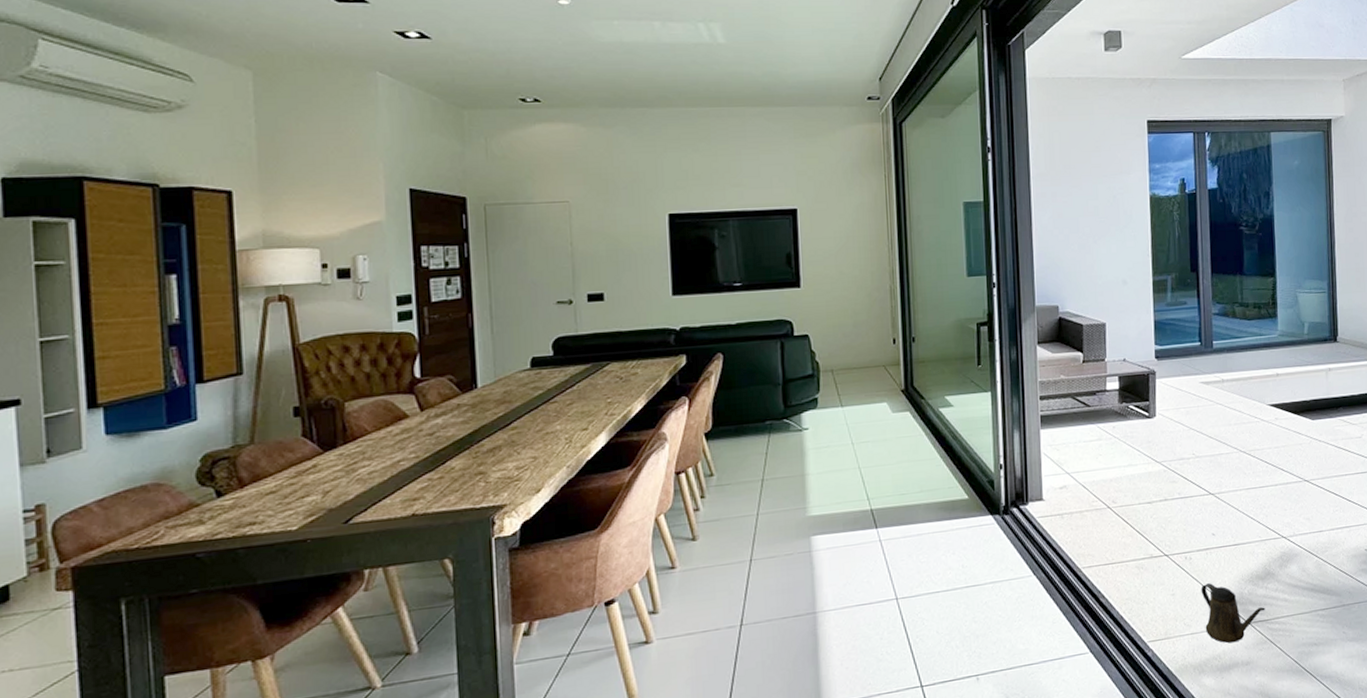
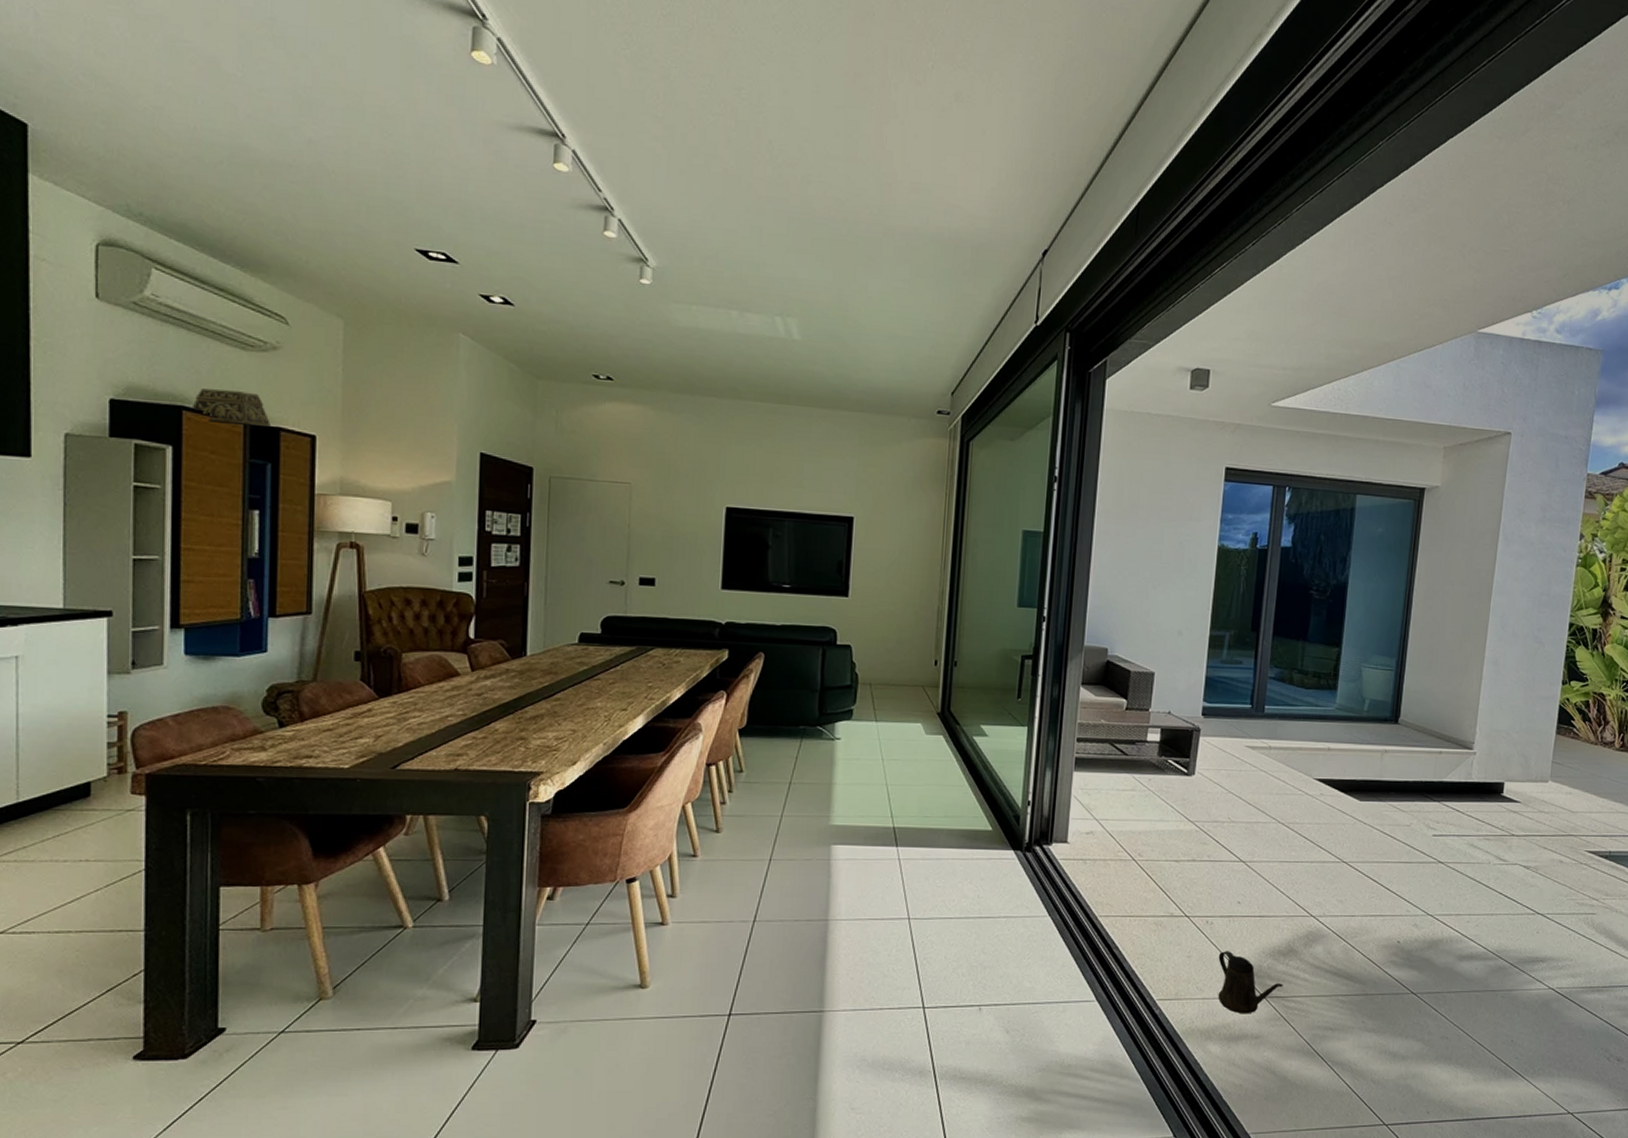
decorative box: none [91,154,183,190] -> present [190,388,272,428]

